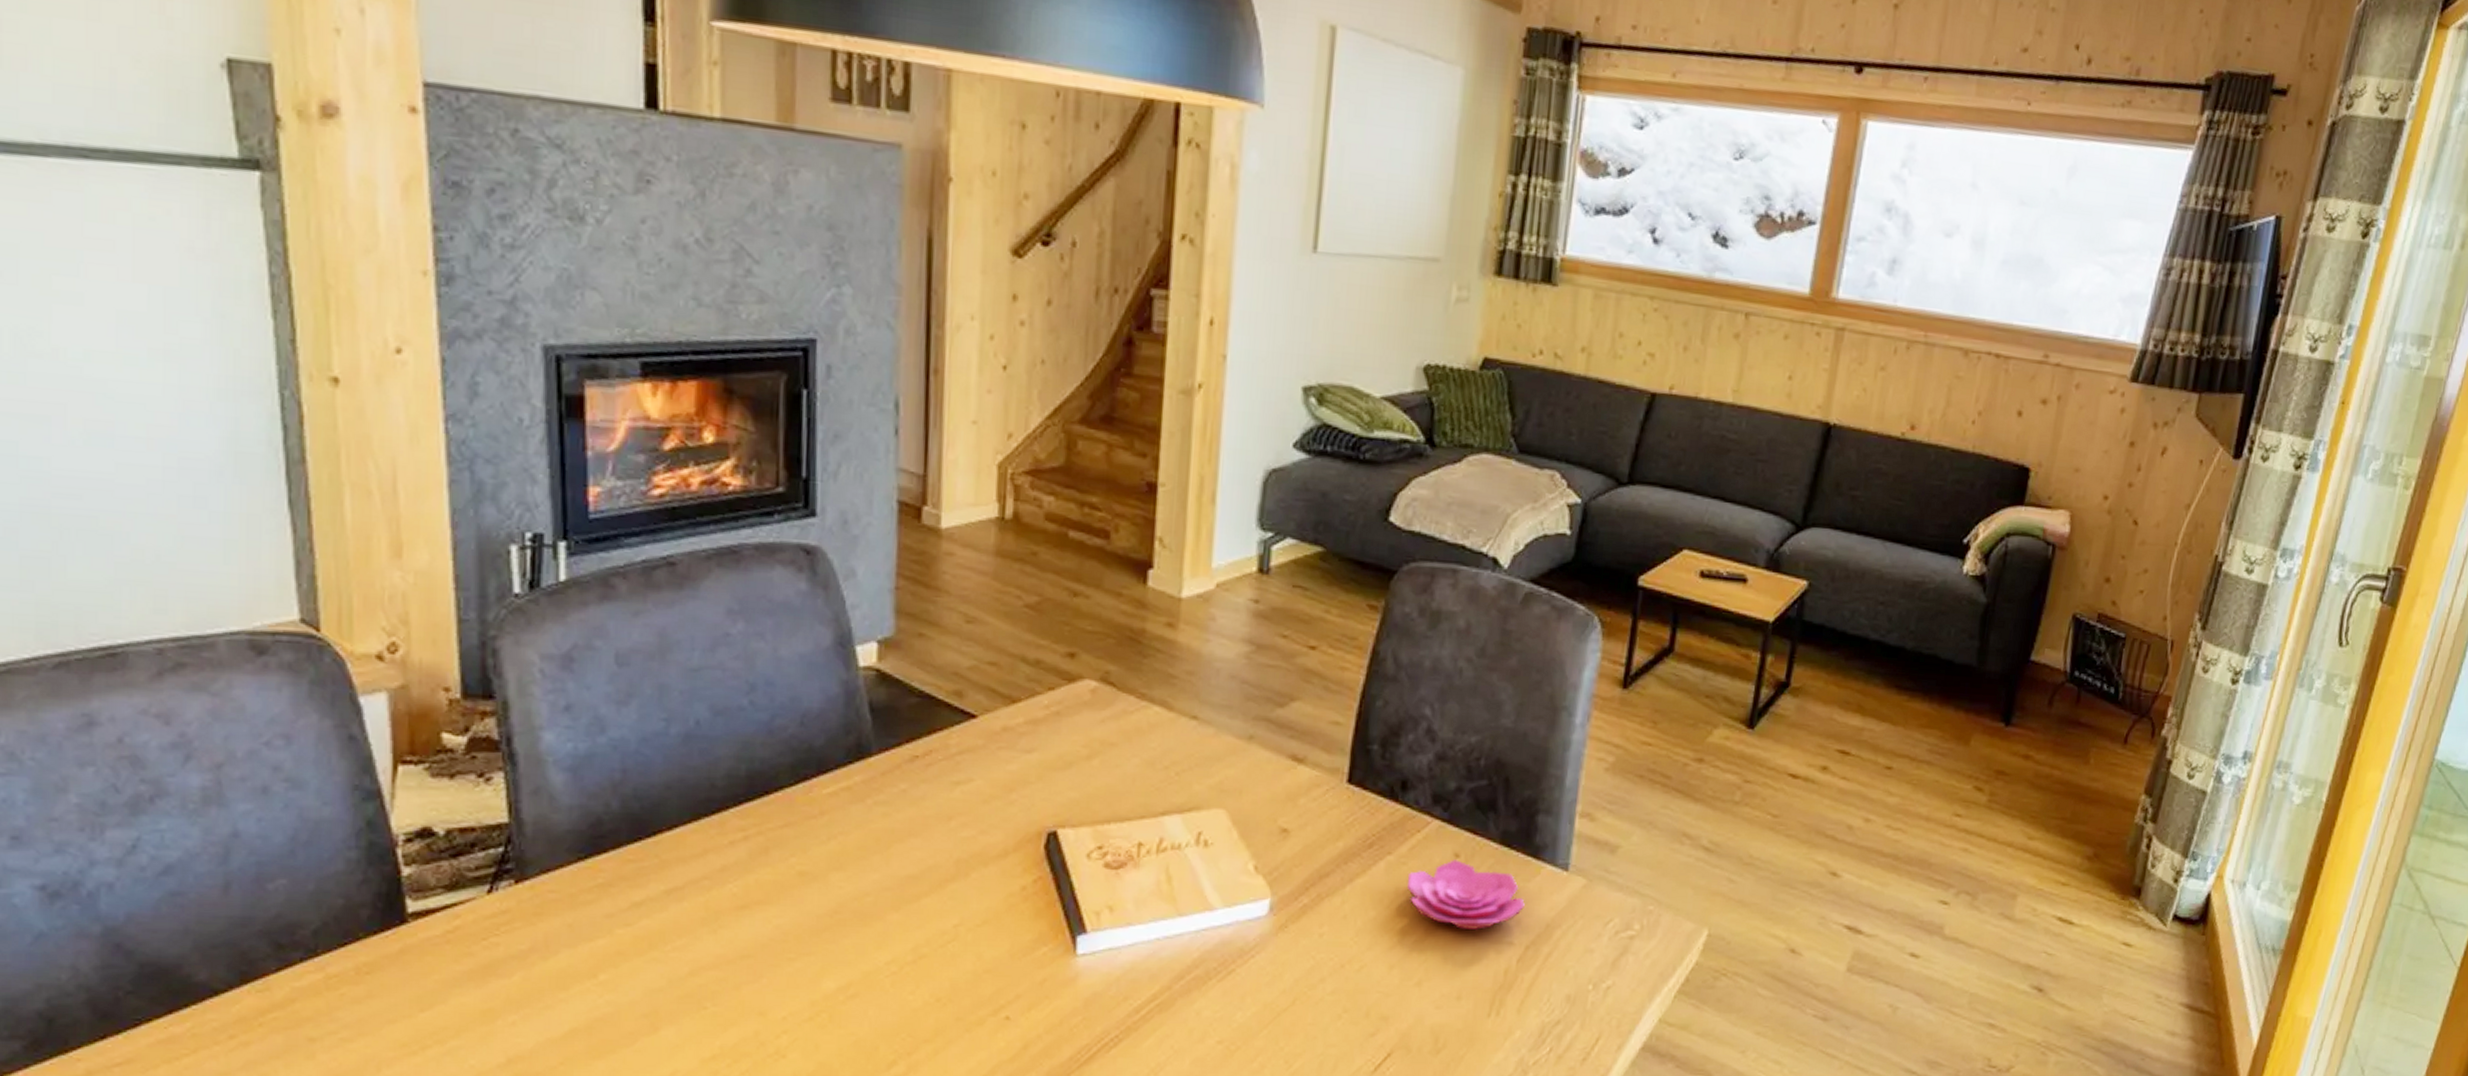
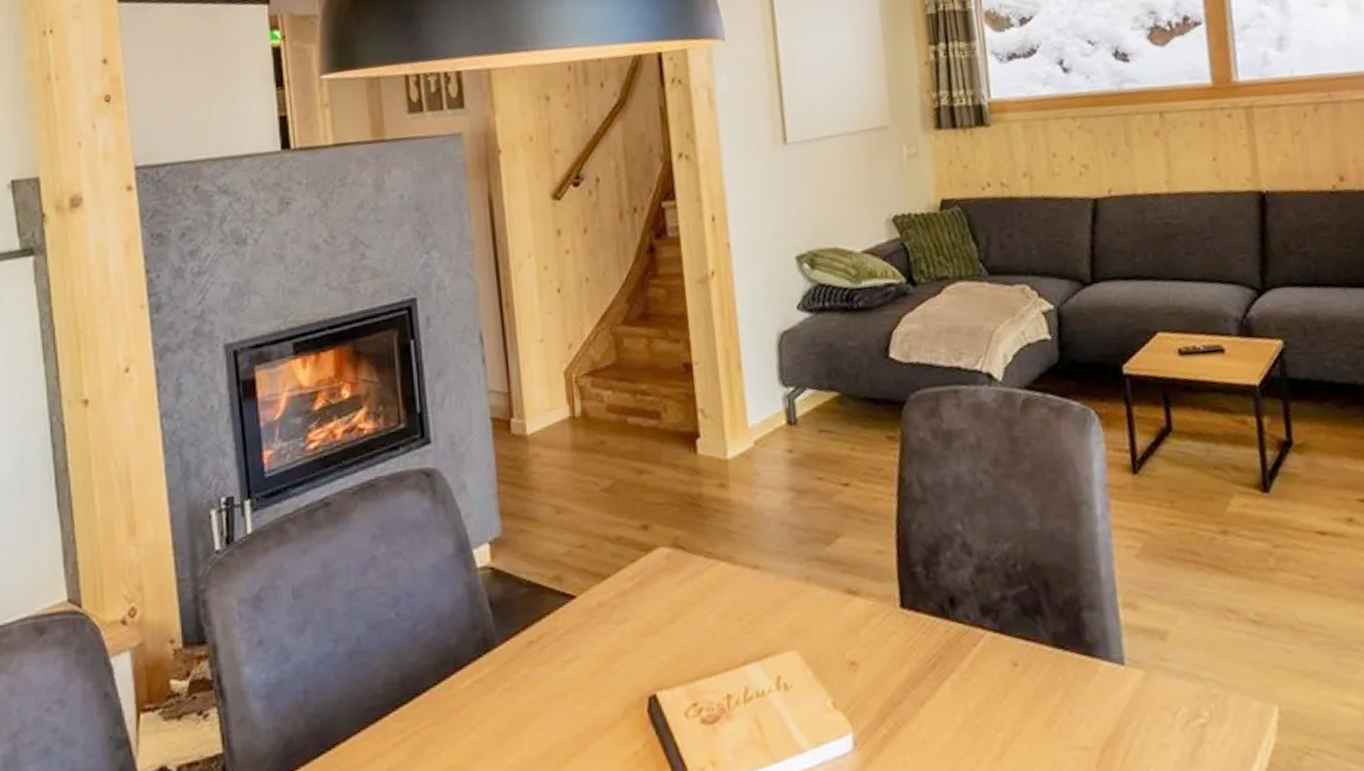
flower: present [1406,859,1525,931] -> none [973,669,1091,740]

